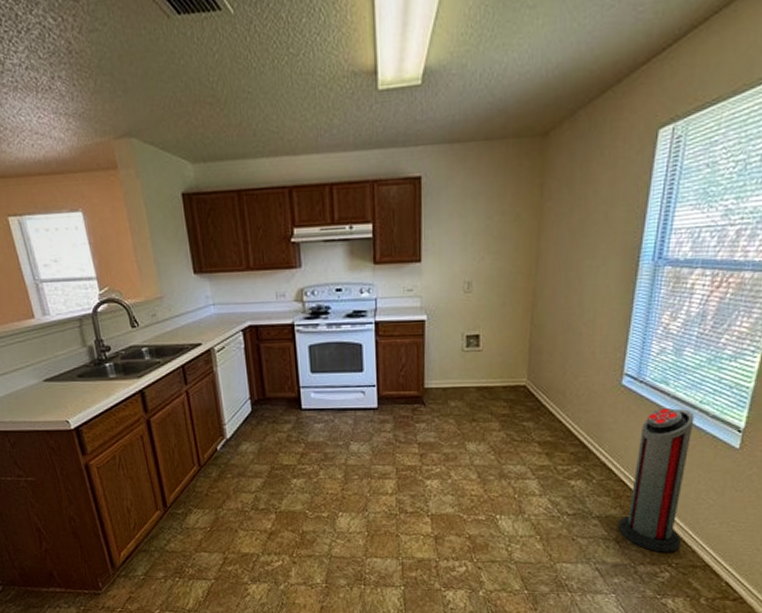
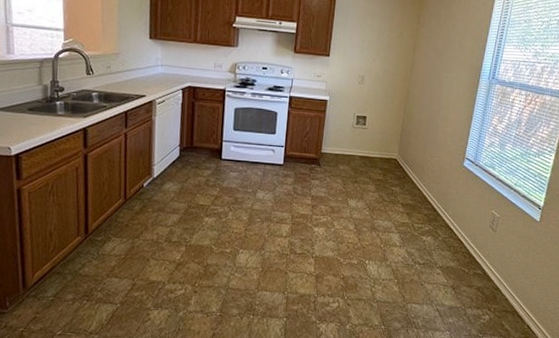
air purifier: present [619,408,695,553] -> none [455,186,511,299]

